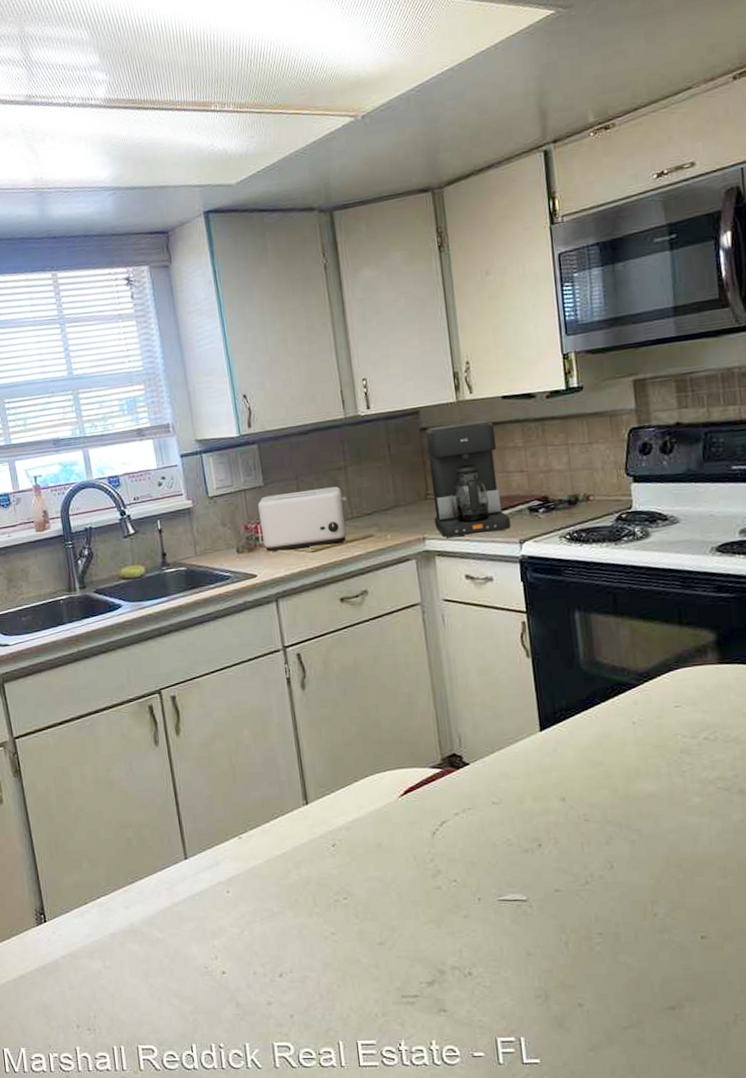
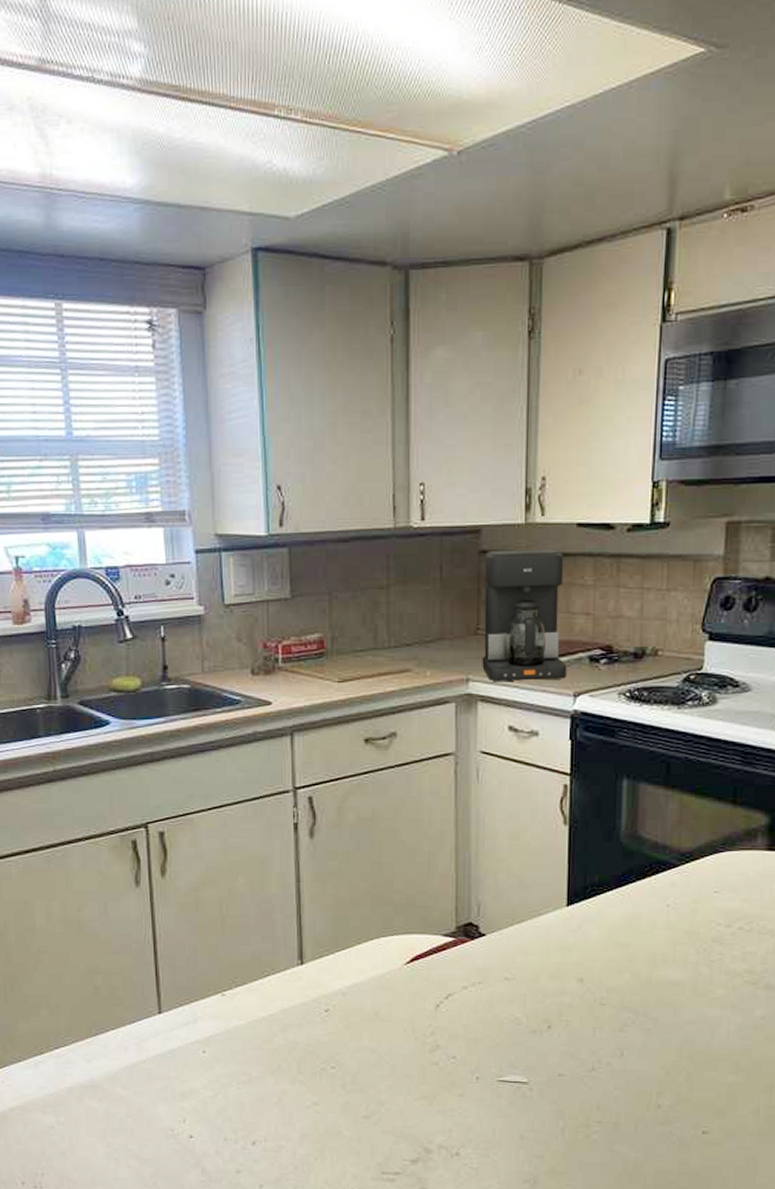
toaster: present [258,486,347,552] -> none [282,609,385,677]

